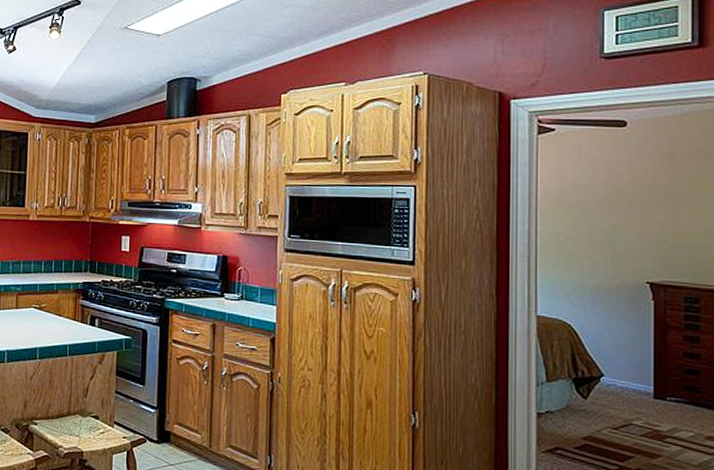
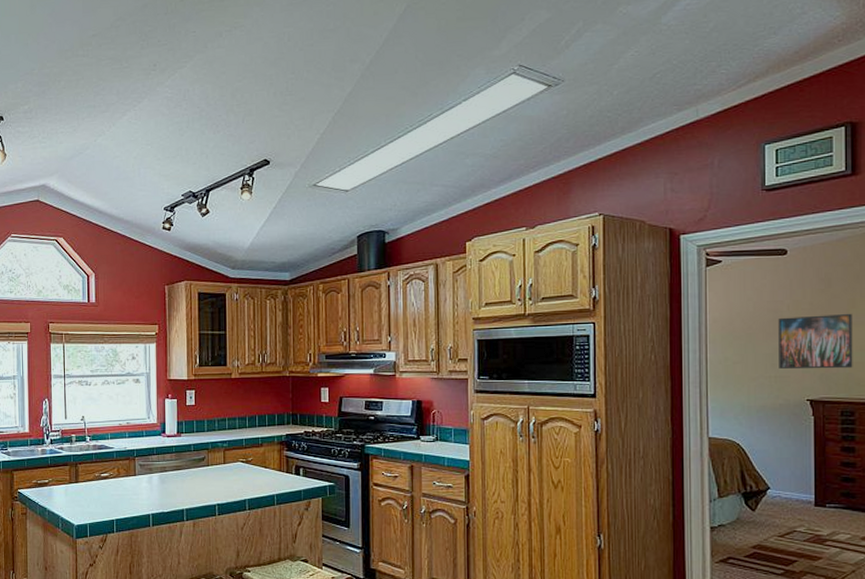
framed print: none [616,192,698,252] -> present [778,313,853,369]

